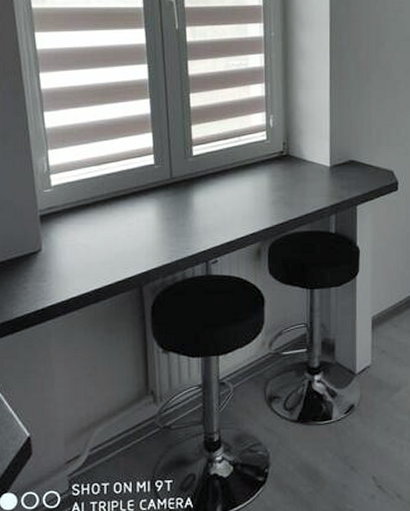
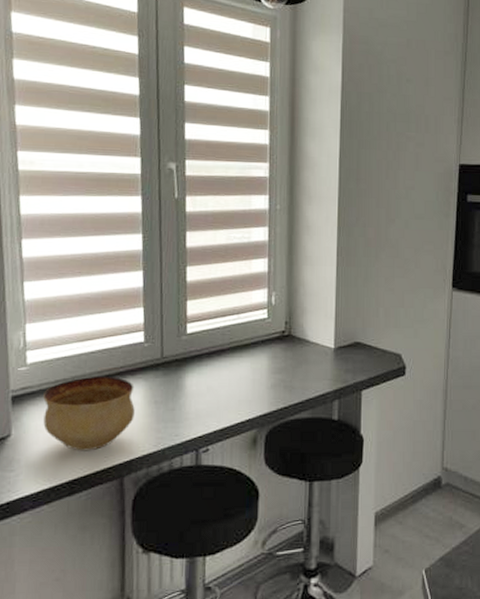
bowl: none [68,197,149,264] -> present [43,377,135,451]

